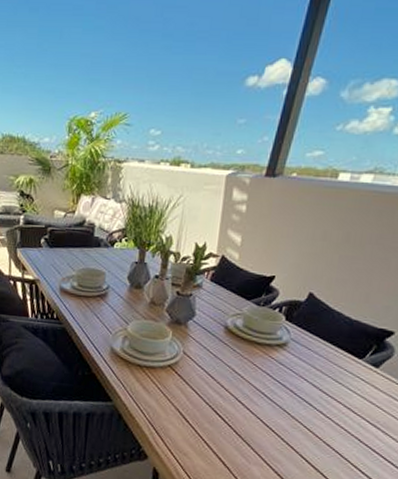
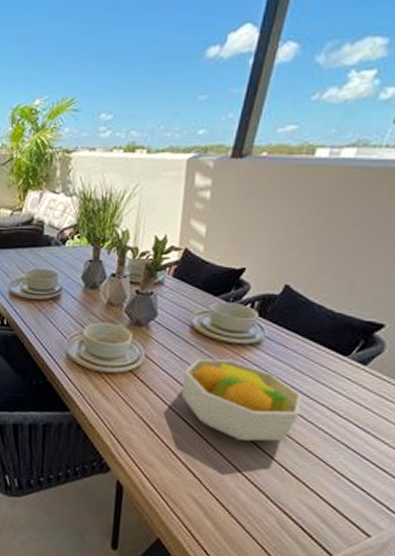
fruit bowl: none [214,356,322,434] -> present [181,358,302,441]

